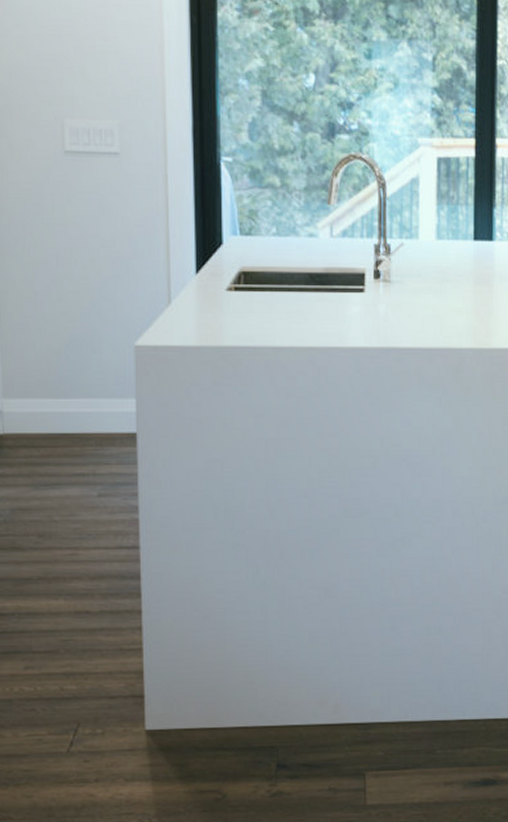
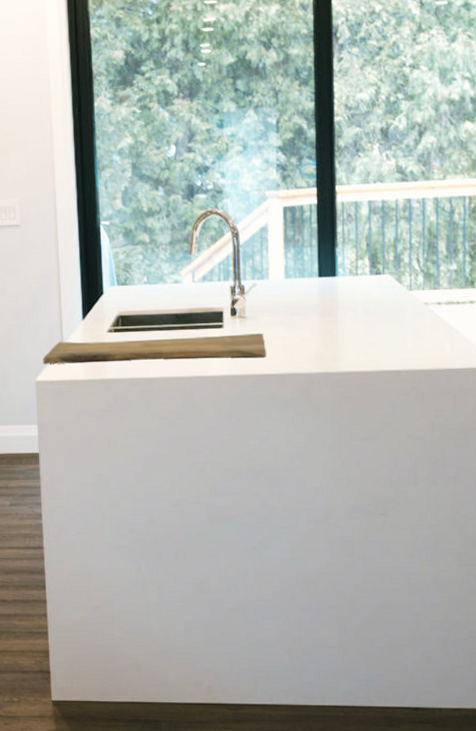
cutting board: none [144,298,413,328] -> present [43,333,266,365]

